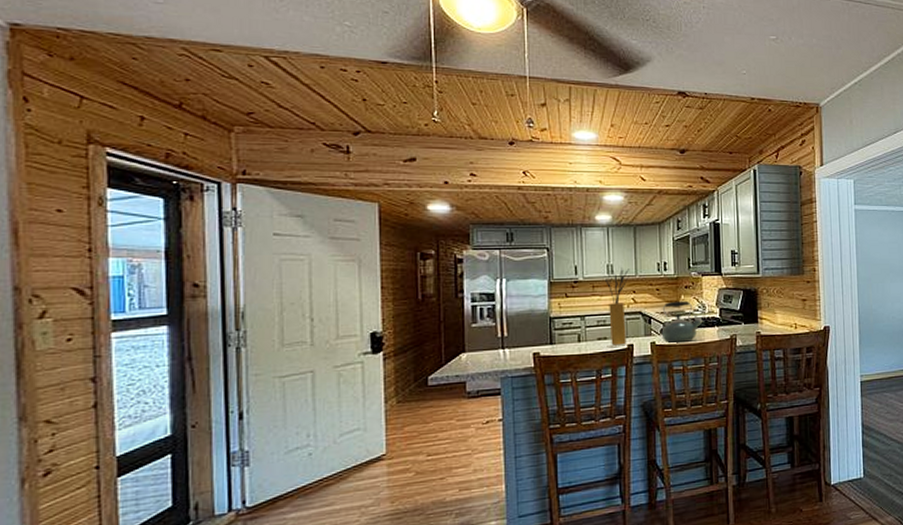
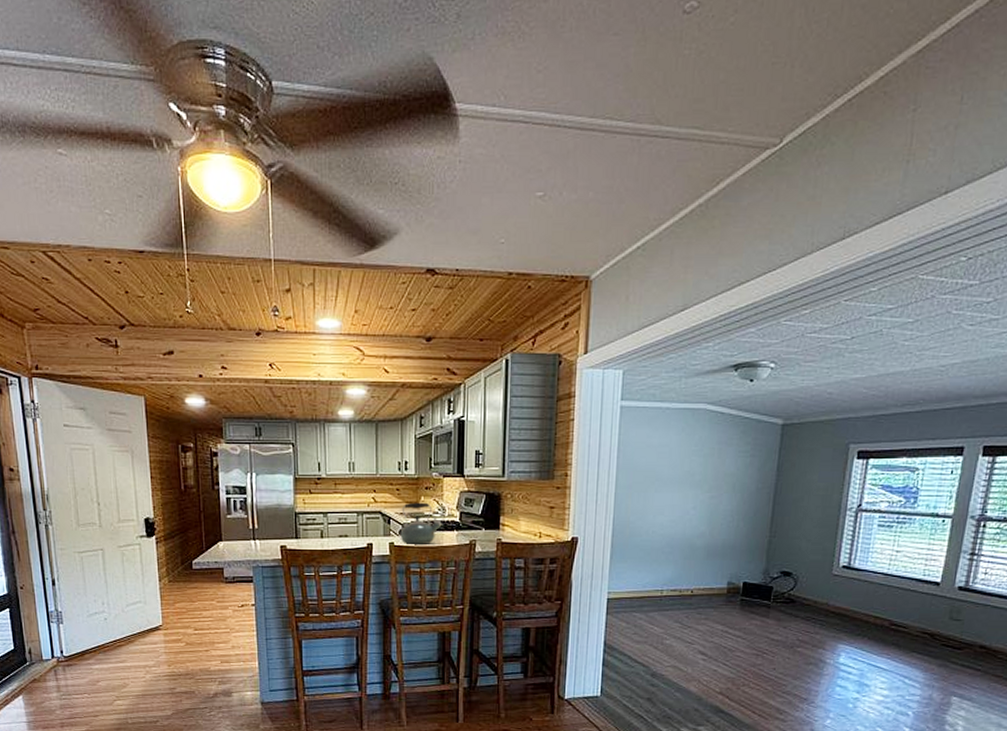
vase: present [604,267,629,346] -> none [346,465,370,544]

